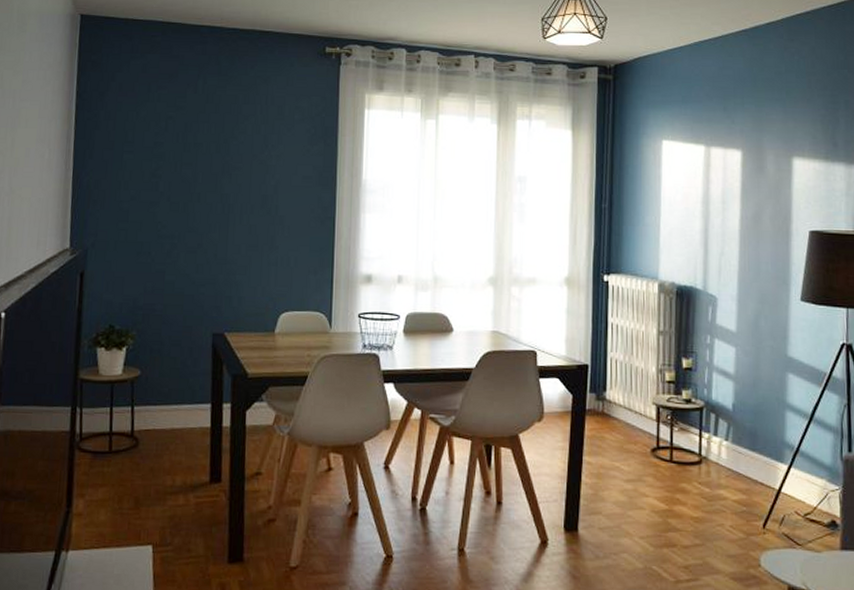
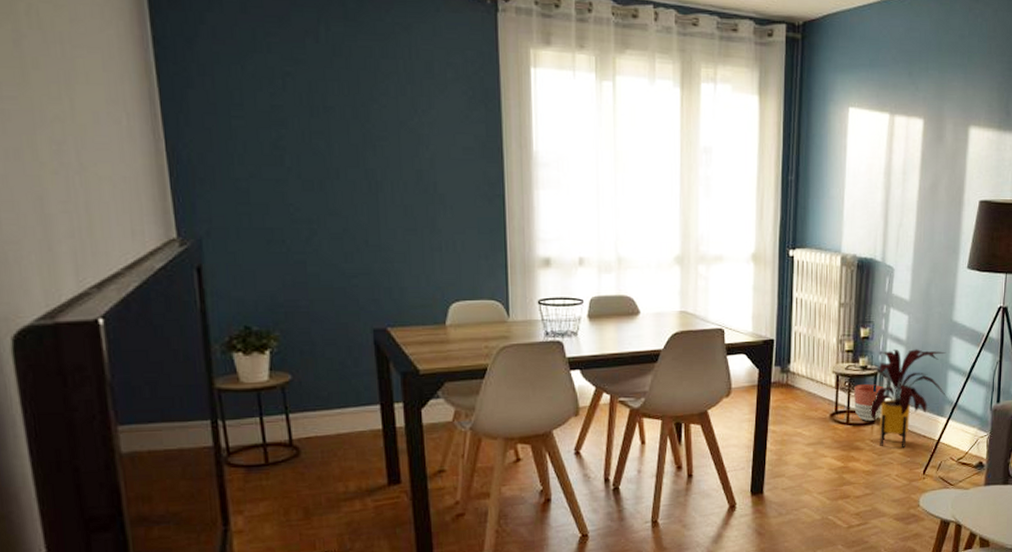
house plant: none [673,382,787,496] -> present [851,348,947,449]
planter: none [678,419,712,460] -> present [854,384,884,421]

